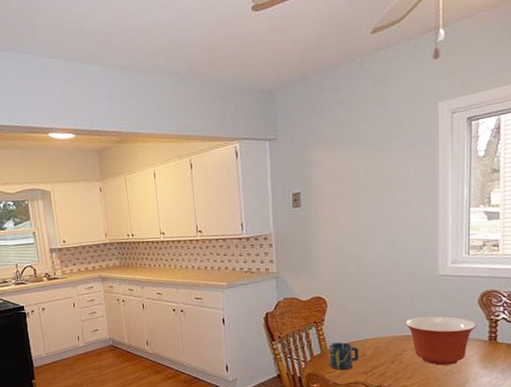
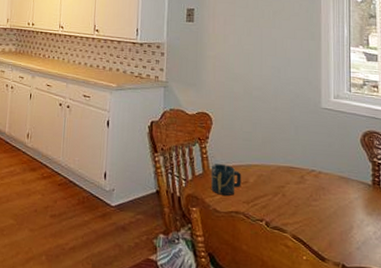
mixing bowl: present [405,316,477,366] -> none [289,149,360,207]

